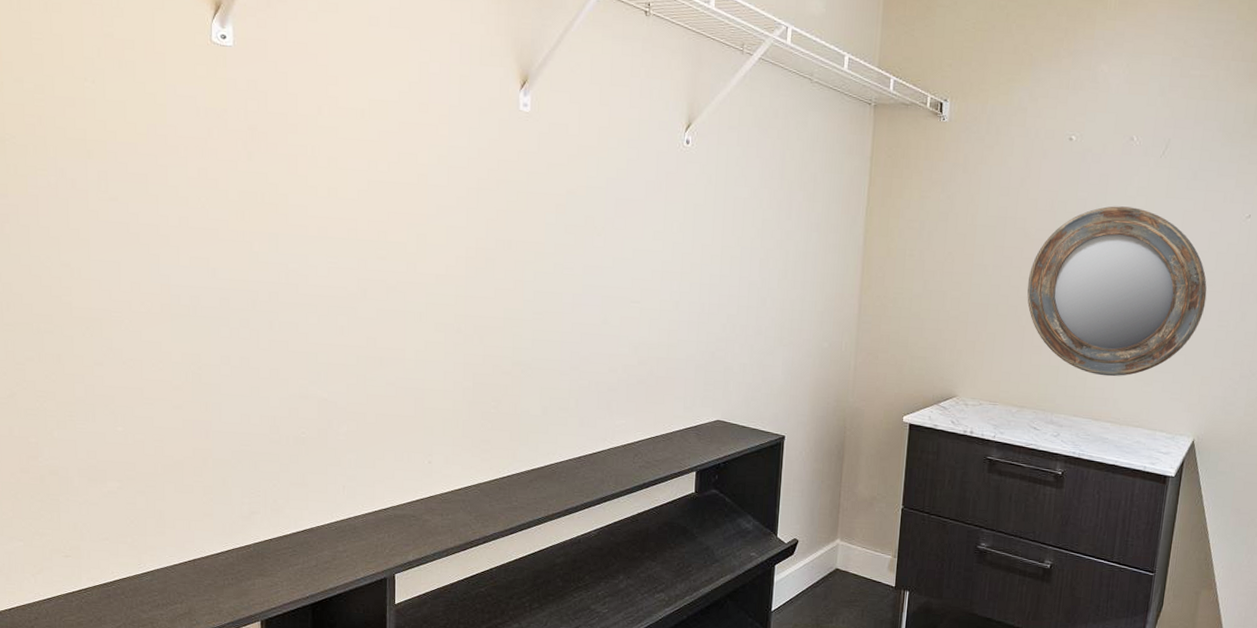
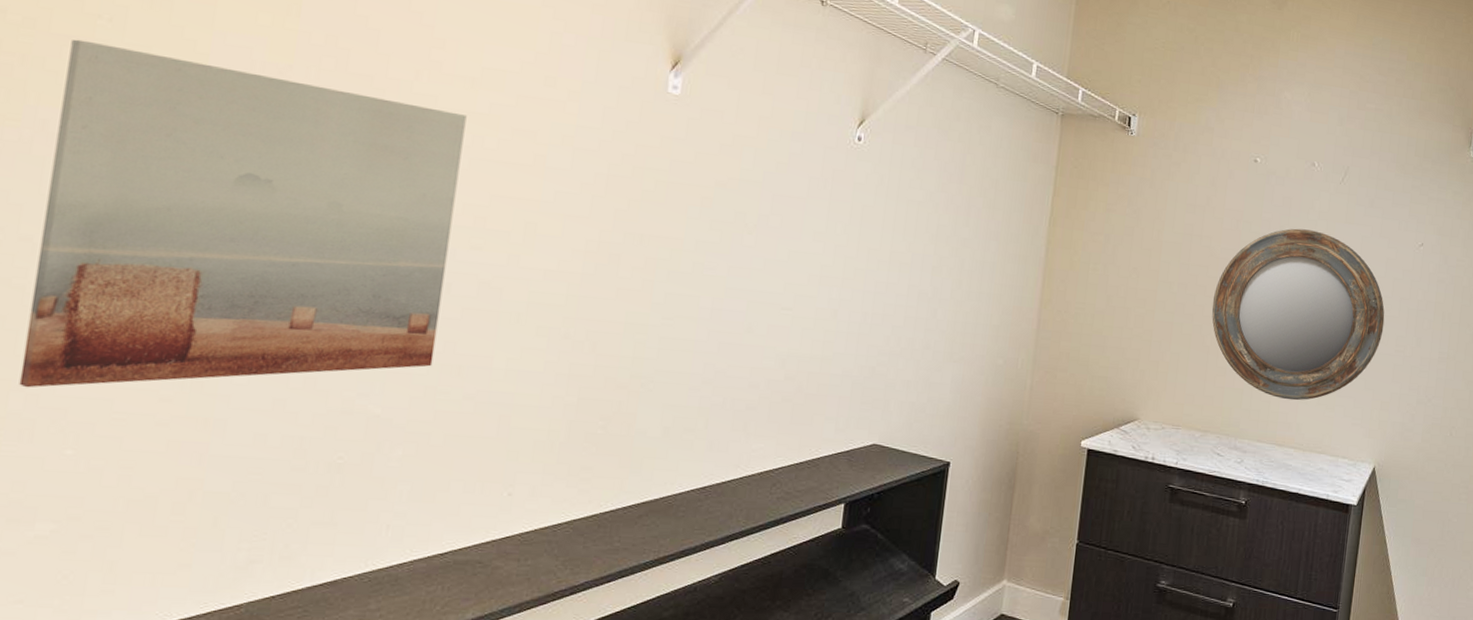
wall art: none [70,100,362,381] -> present [19,39,467,388]

